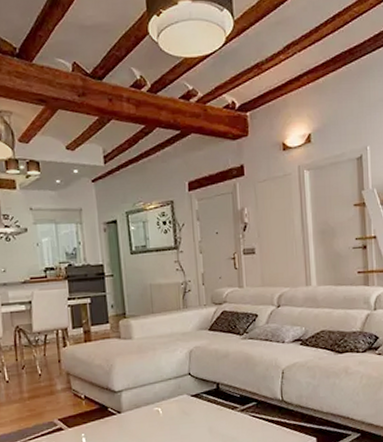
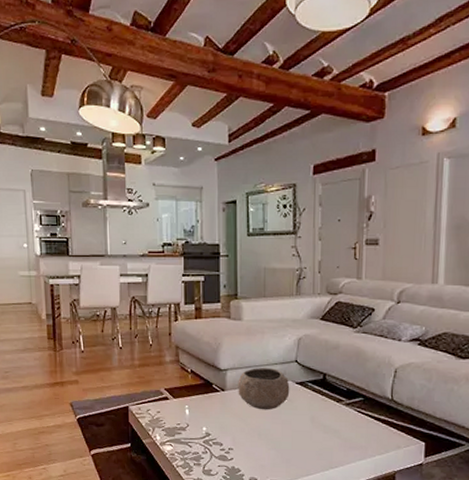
bowl: none [133,383,186,428] -> present [238,367,290,410]

